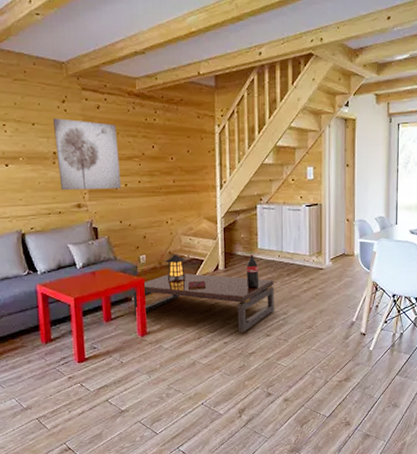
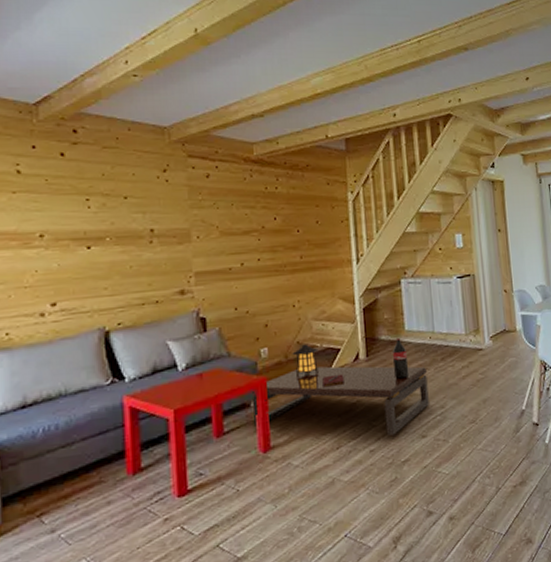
wall art: present [53,118,121,191] -> none [151,190,236,275]

